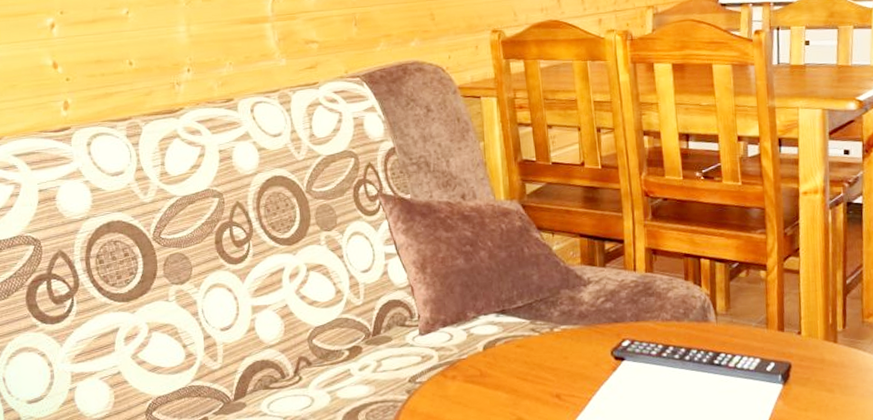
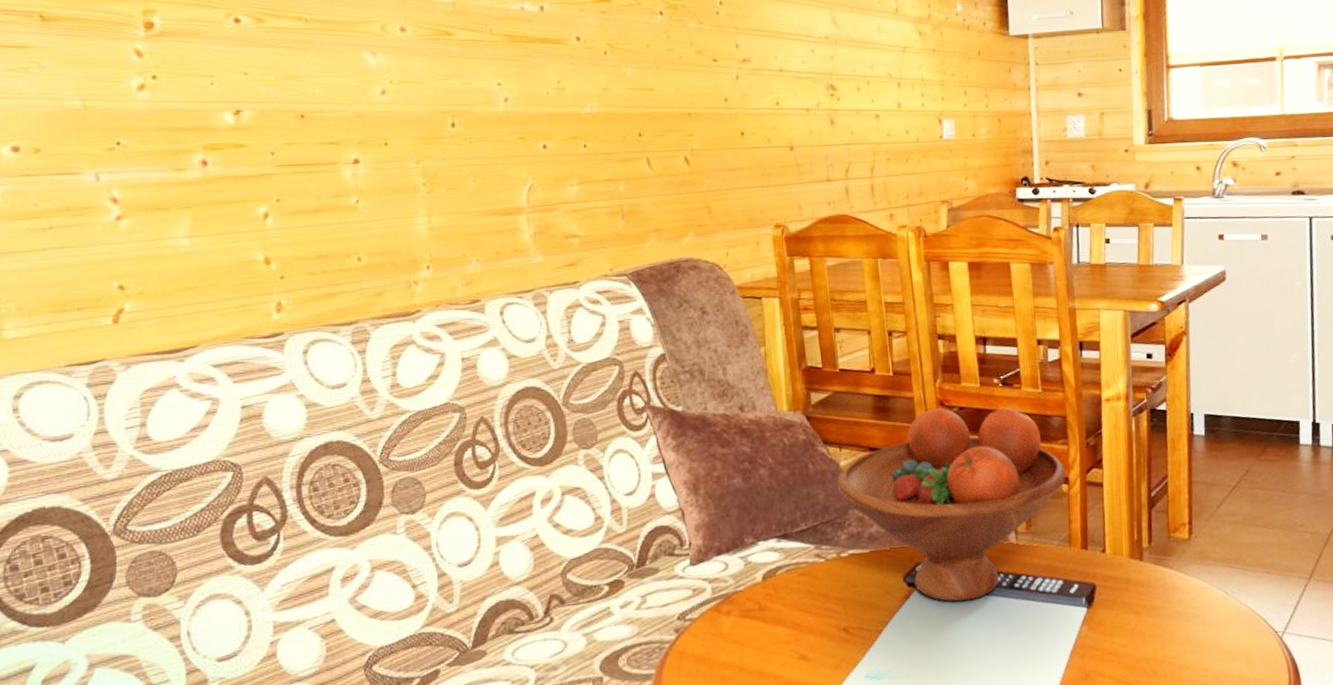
fruit bowl: none [549,198,764,375] -> present [836,407,1066,602]

